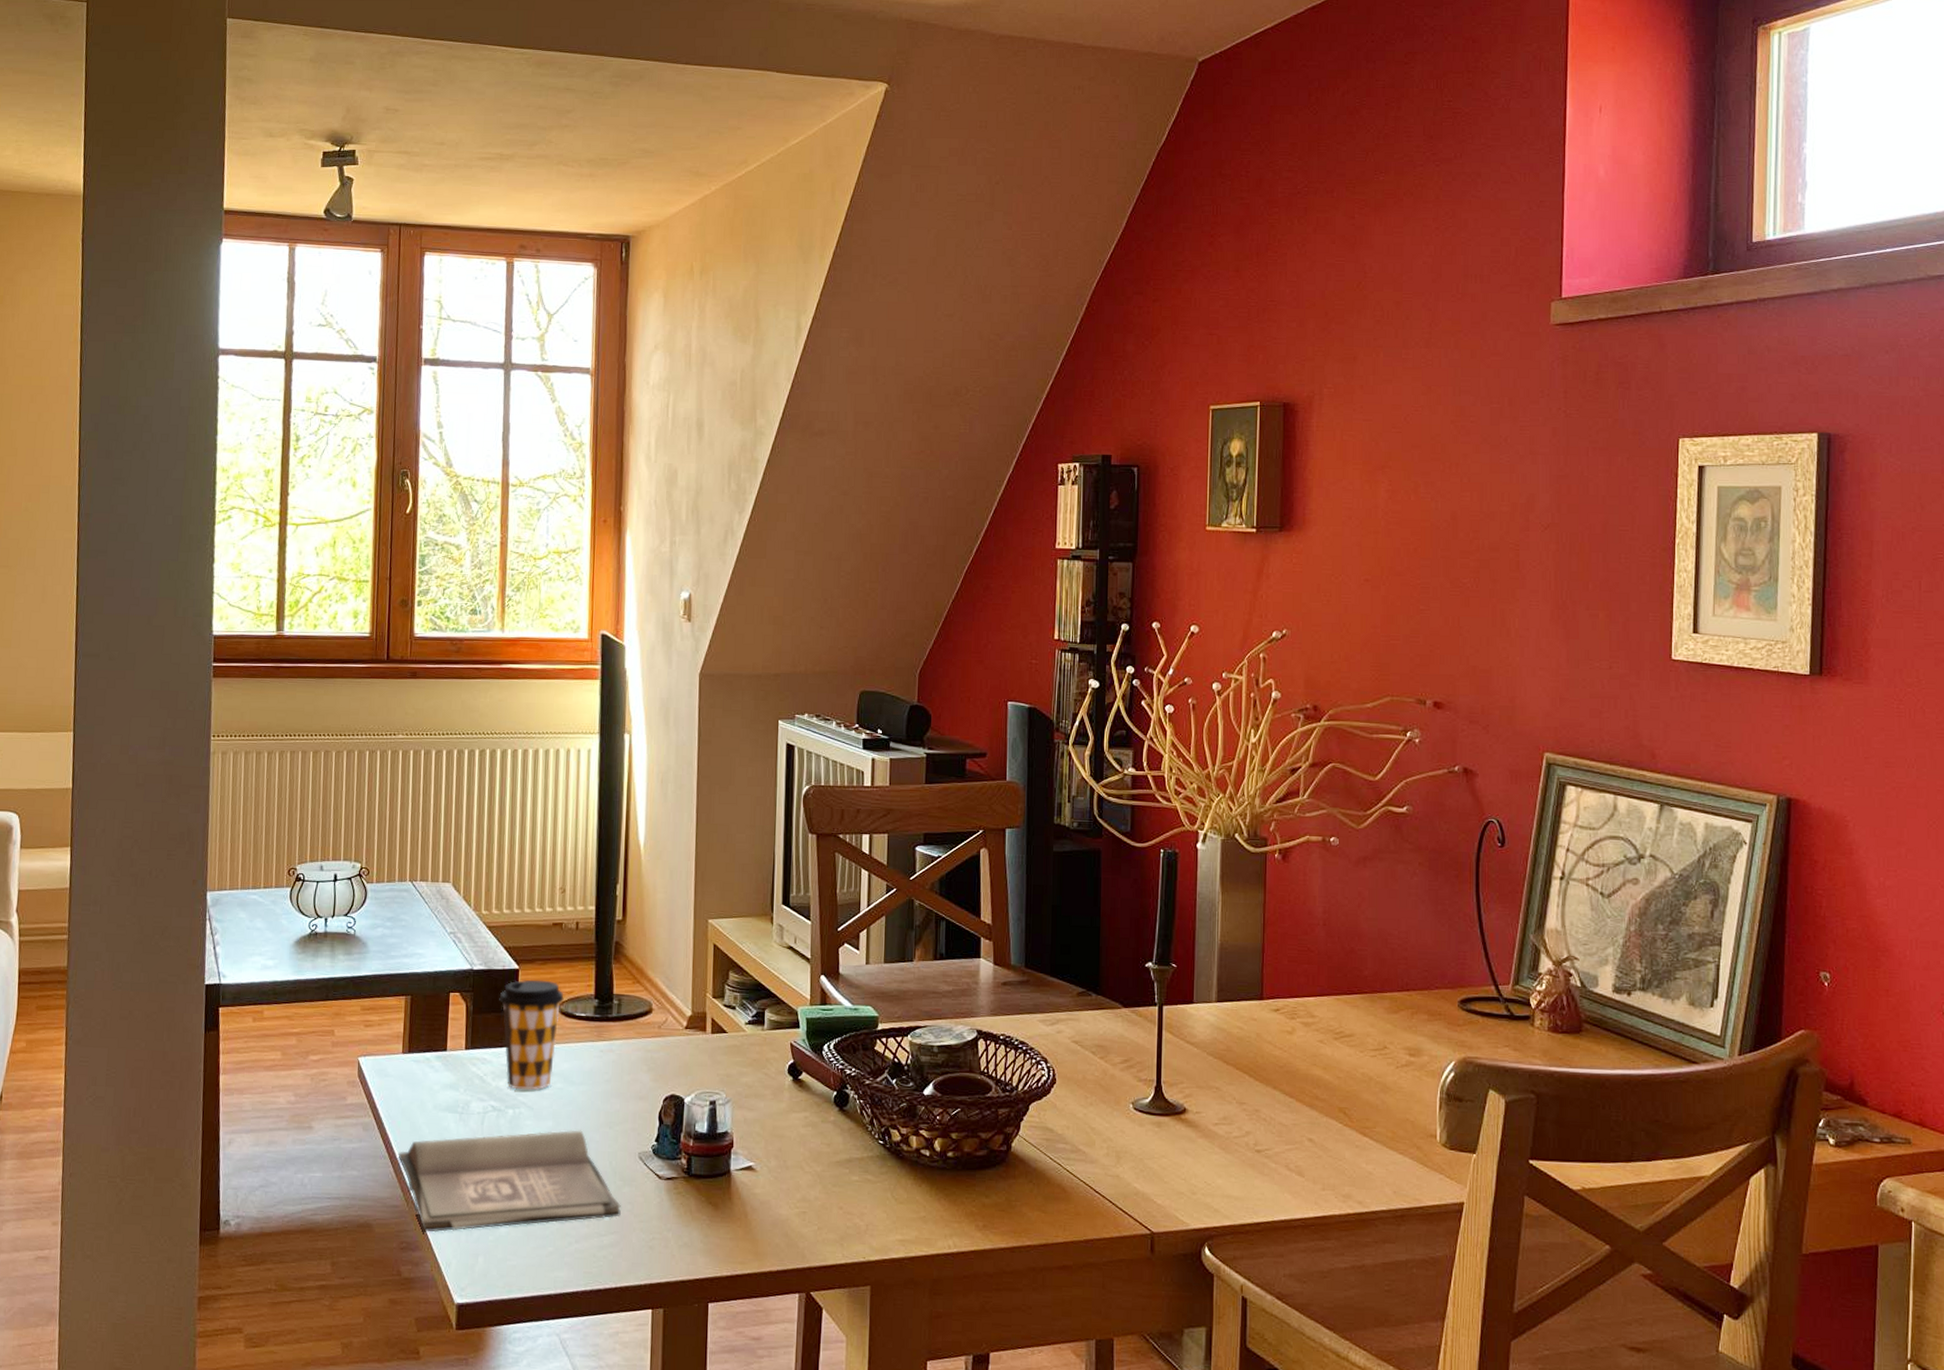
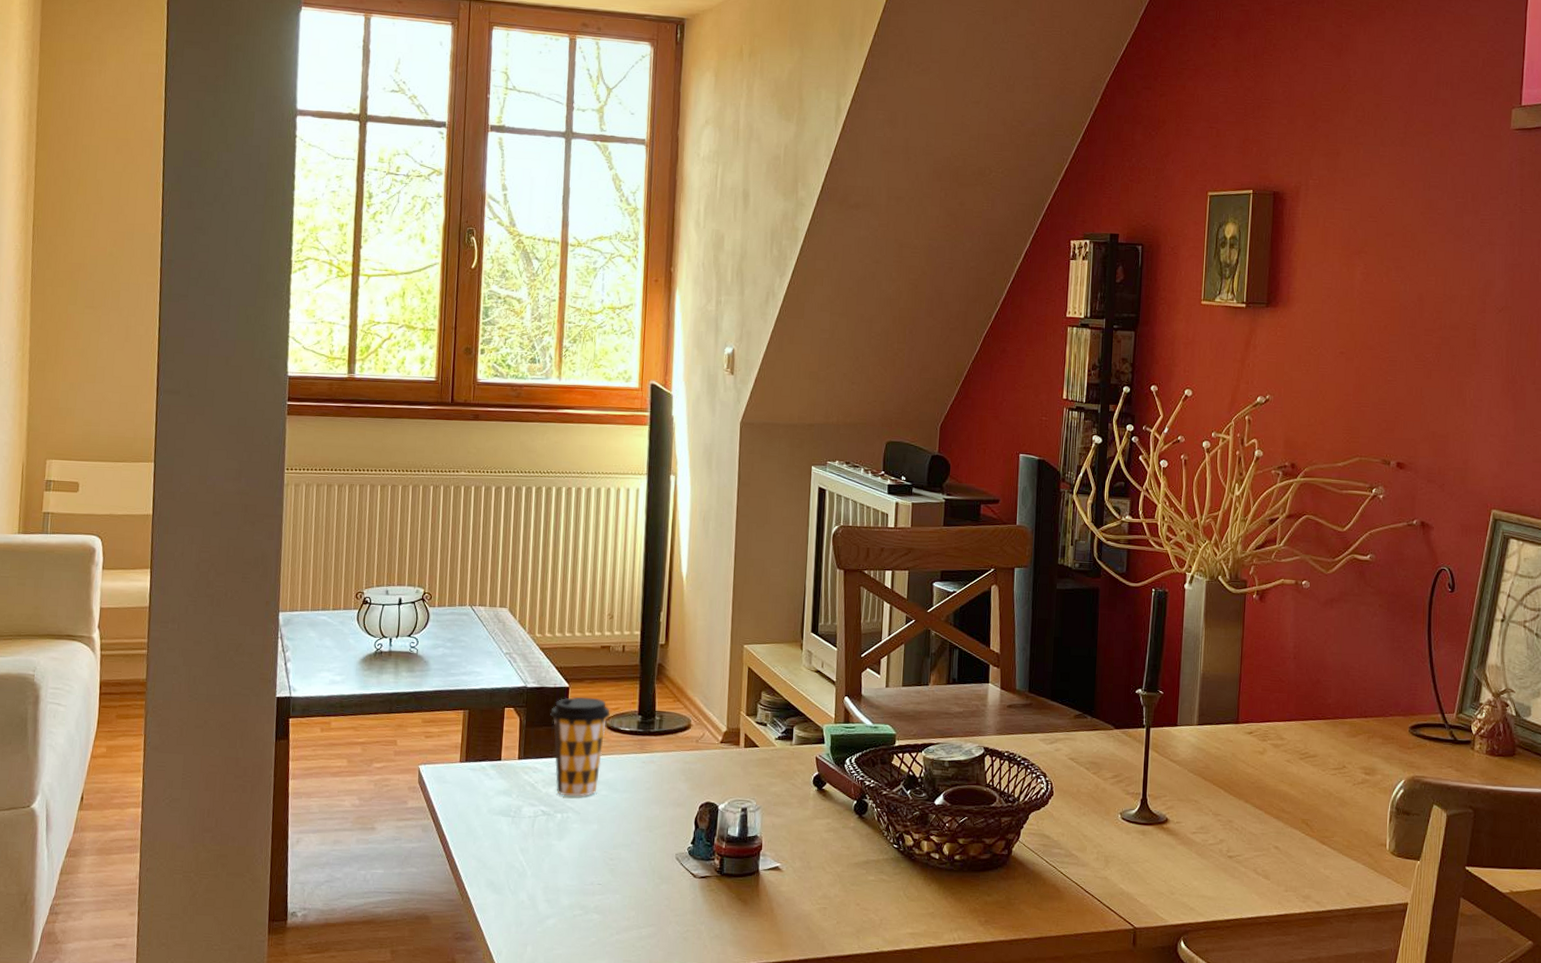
hardback book: present [398,1130,621,1233] -> none [455,833,659,924]

